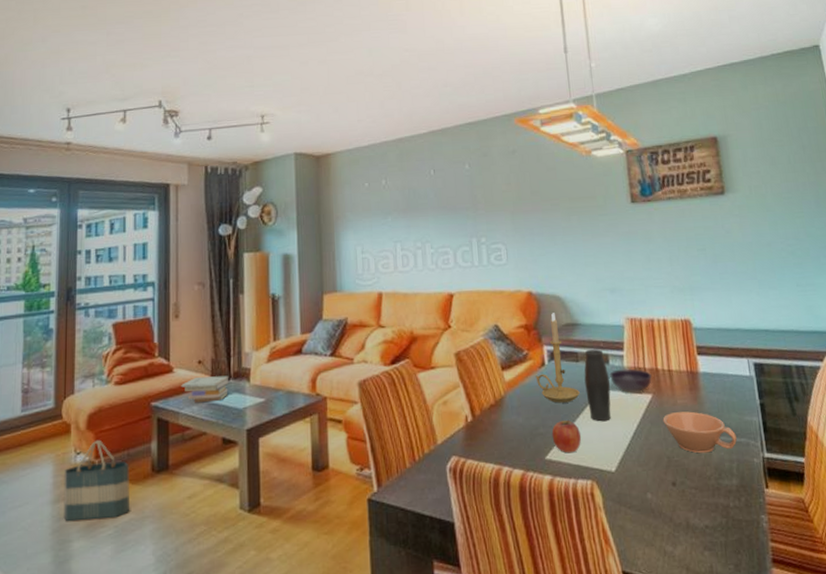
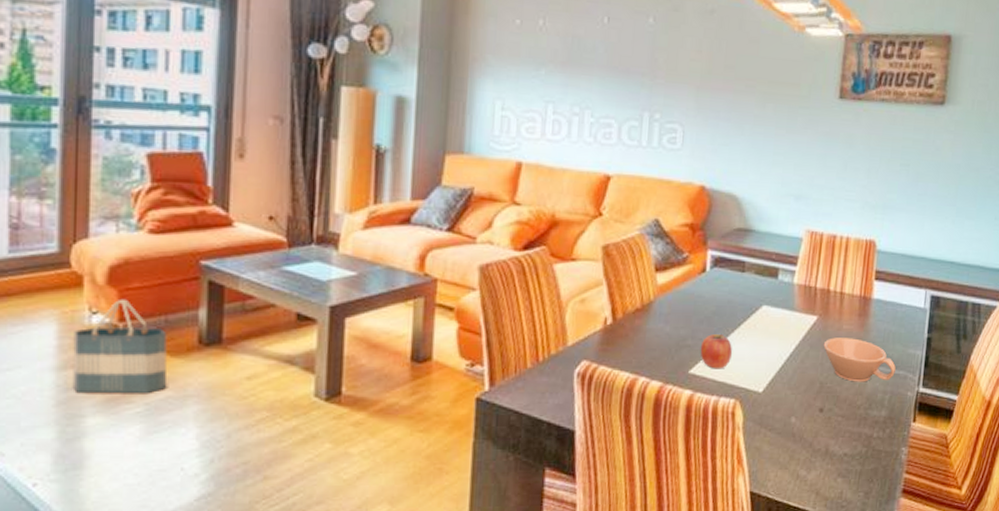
books: present [181,375,229,403] -> none [243,235,311,270]
candle holder: present [535,313,580,403] -> none [692,214,740,315]
vase: present [584,349,611,422] -> none [746,260,775,340]
bowl: present [608,368,653,393] -> none [775,285,823,312]

